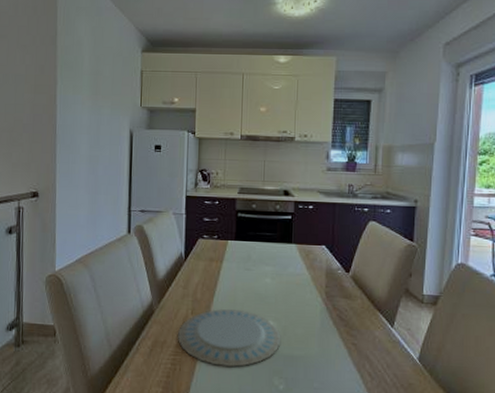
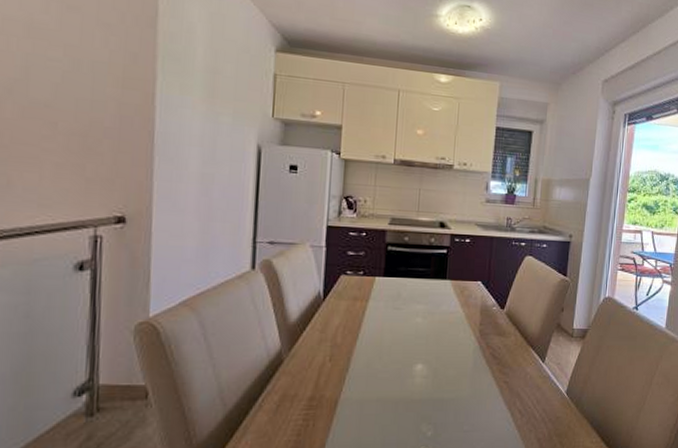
plate: present [178,309,281,367] -> none [312,354,431,417]

